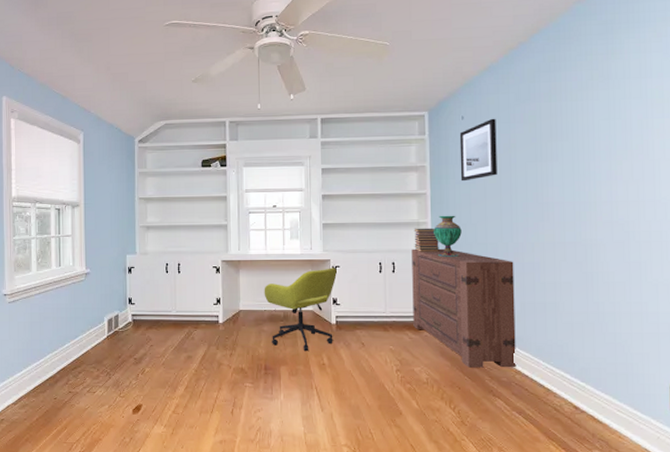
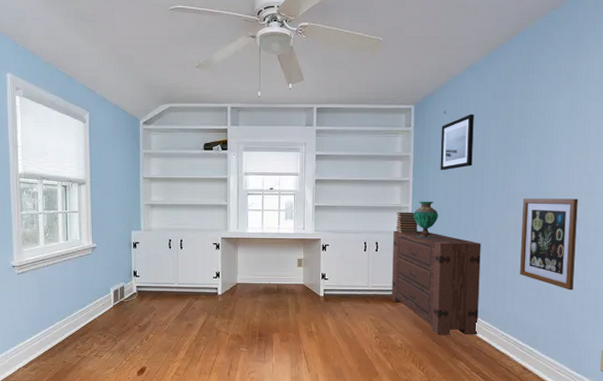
office chair: present [264,268,337,352] -> none [260,246,326,321]
wall art: none [560,208,628,314] -> present [520,198,578,290]

